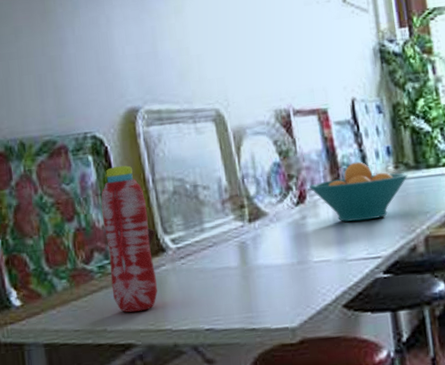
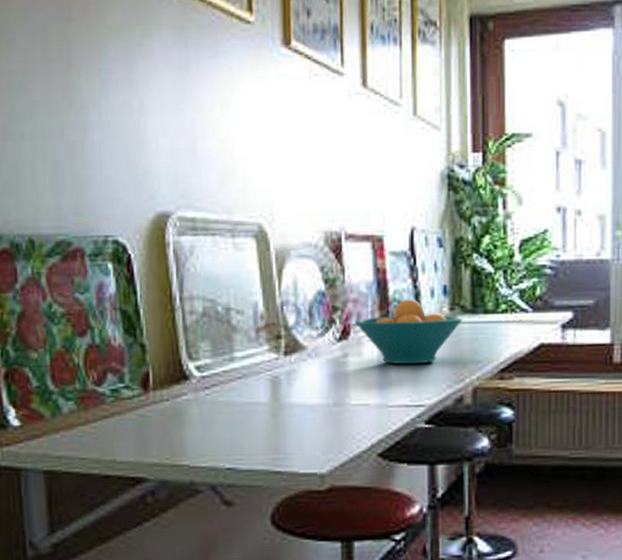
water bottle: present [101,165,158,313] -> none [119,278,180,444]

